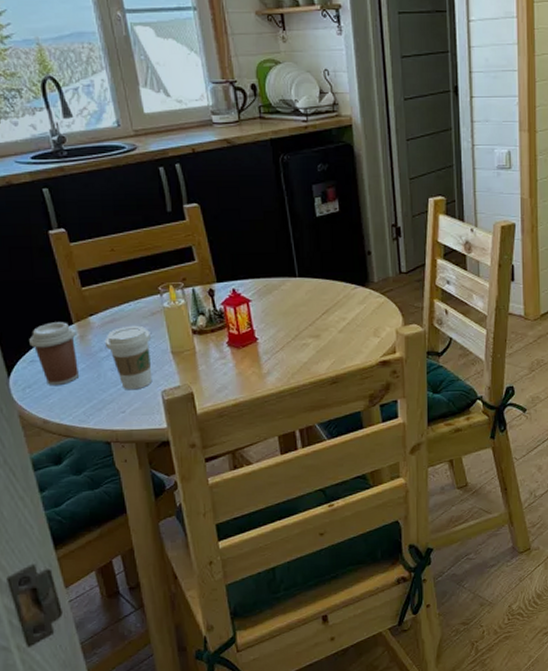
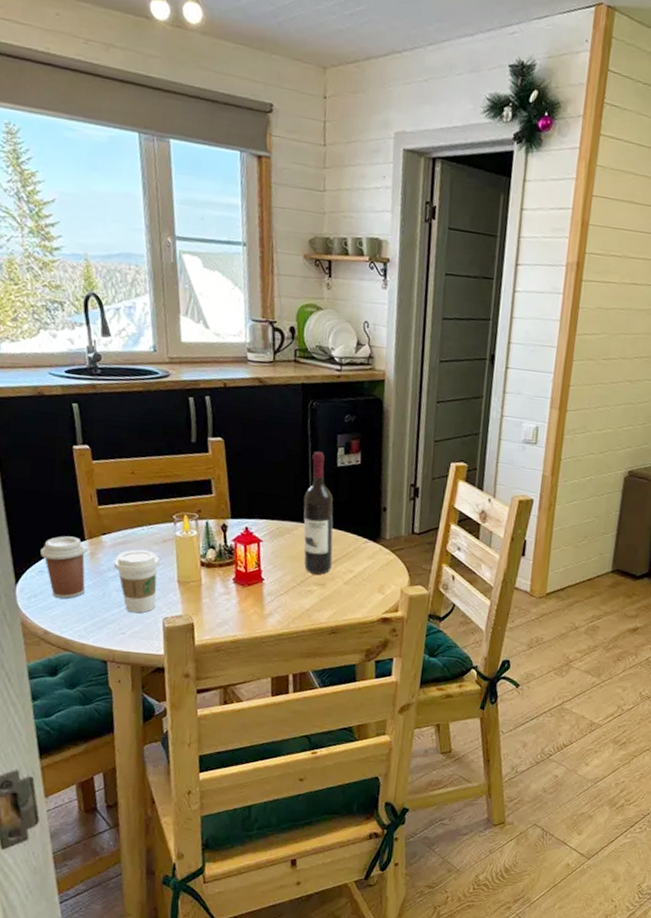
wine bottle: none [287,203,324,327] -> present [303,451,334,575]

